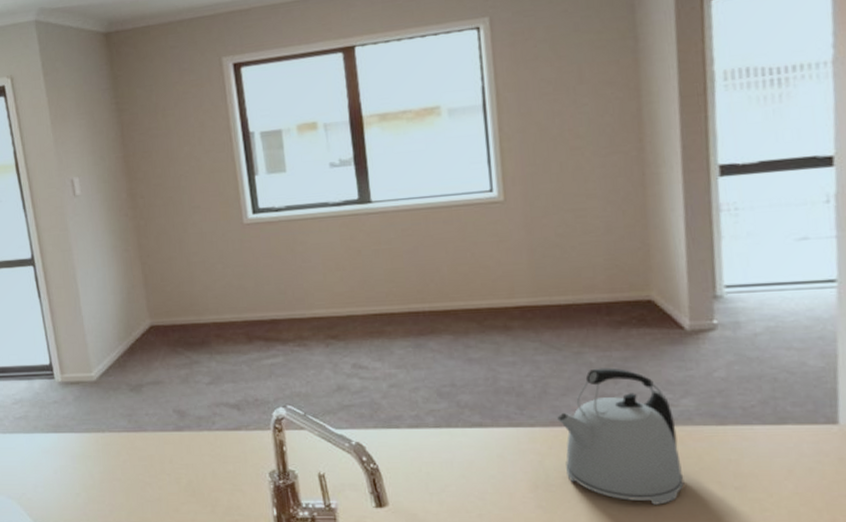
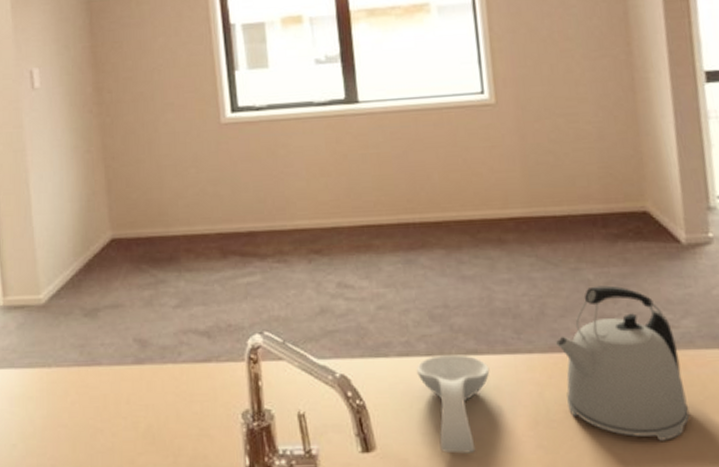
spoon rest: none [425,427,494,511] -> present [417,355,490,454]

